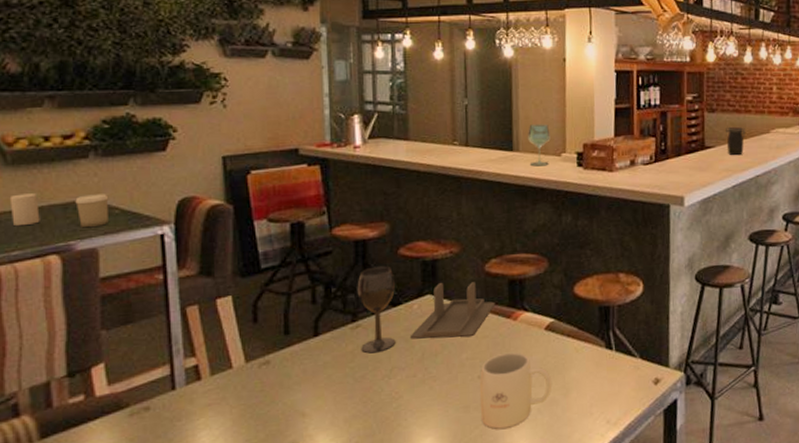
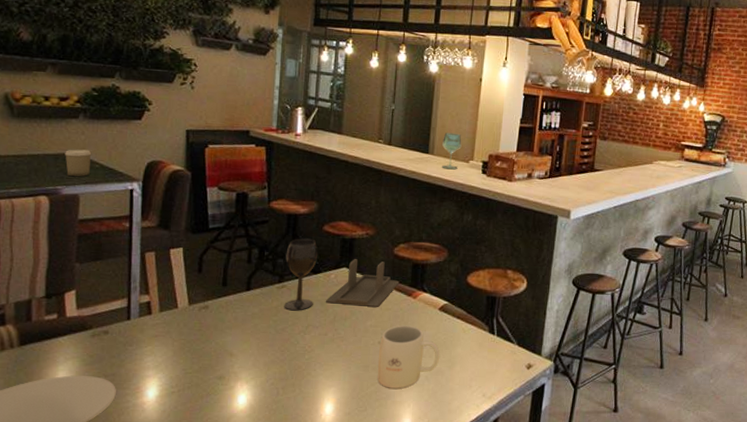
cup: present [9,193,40,227] -> none [13,142,36,169]
jar: present [726,126,746,155] -> none [613,154,631,180]

